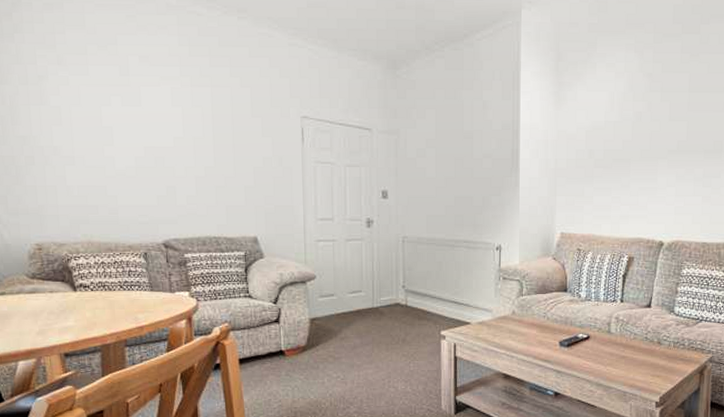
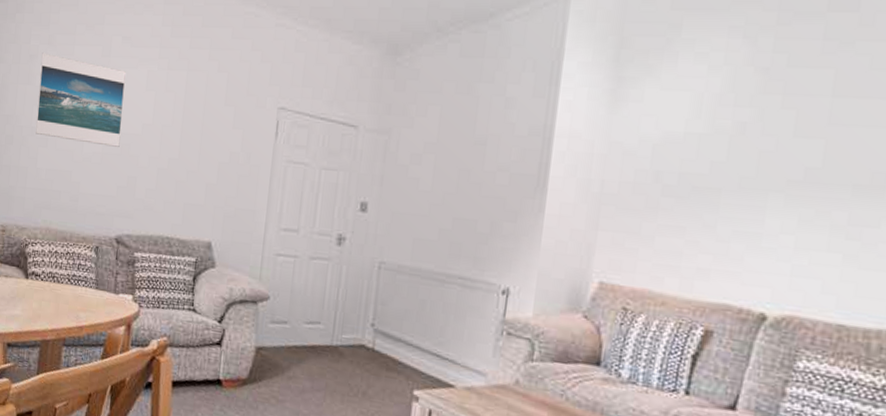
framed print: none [52,73,153,160] -> present [35,52,126,147]

